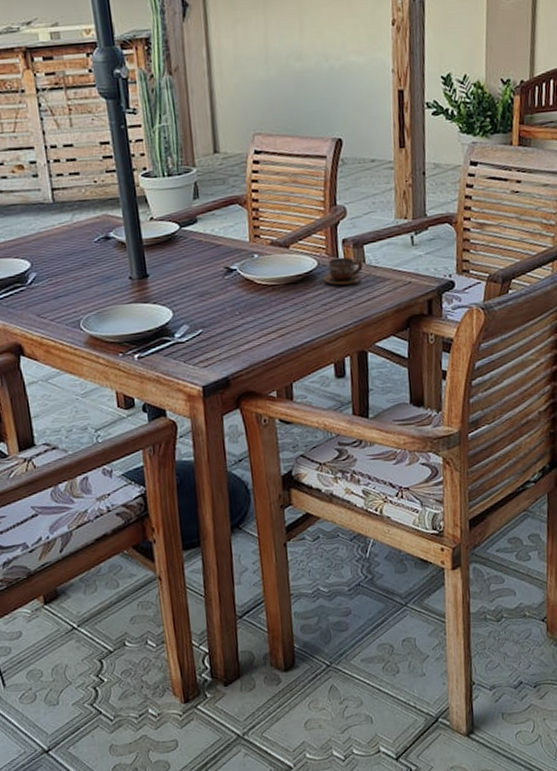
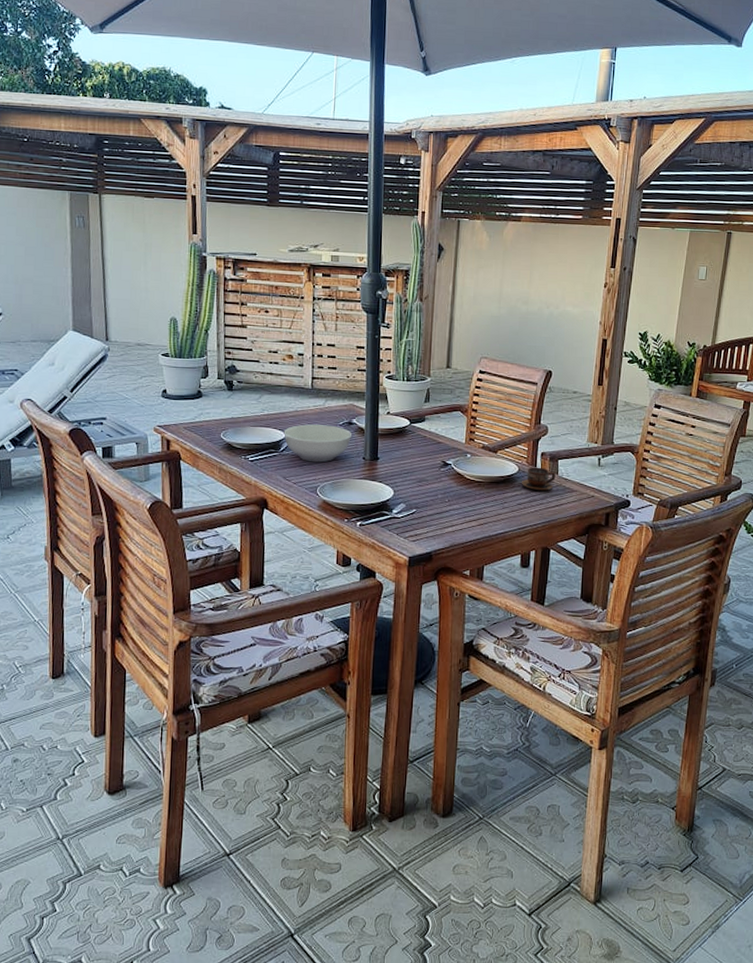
bowl: none [28,244,112,292] -> present [283,424,353,463]

